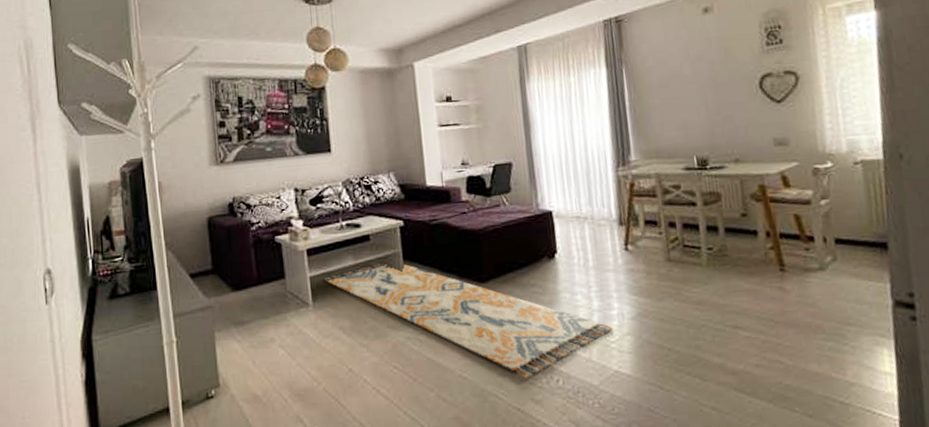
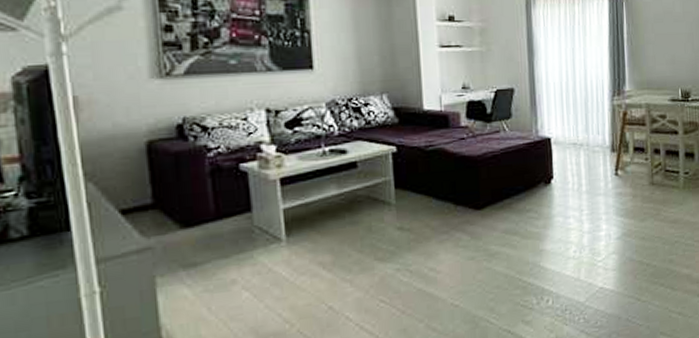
rug: present [325,263,613,379] -> none [302,192,600,301]

